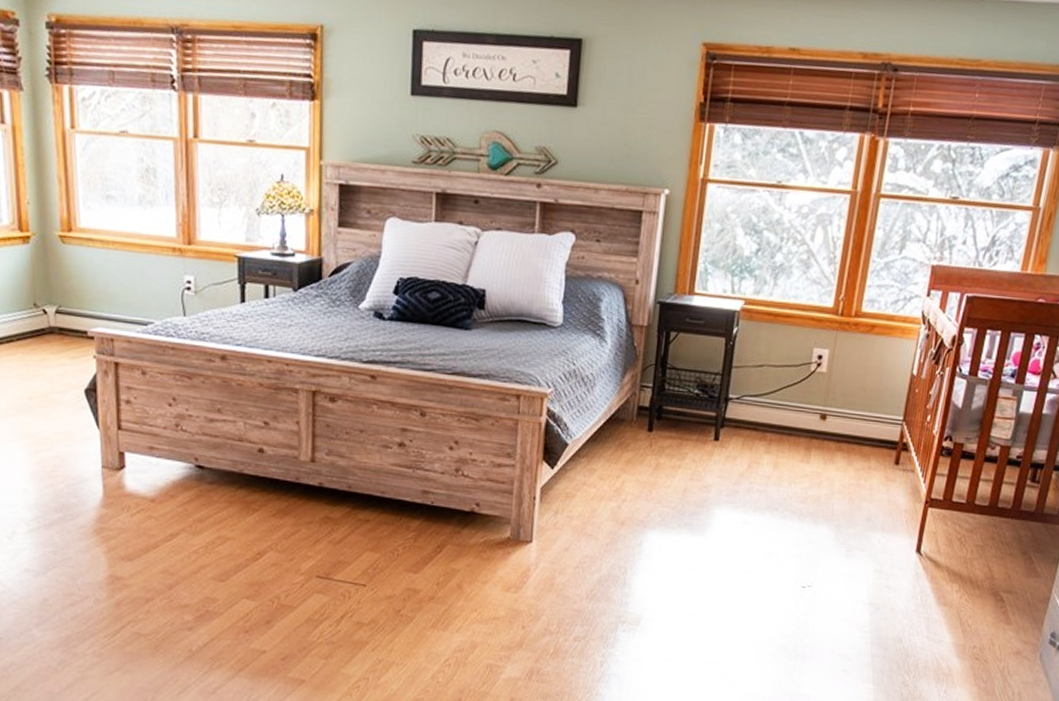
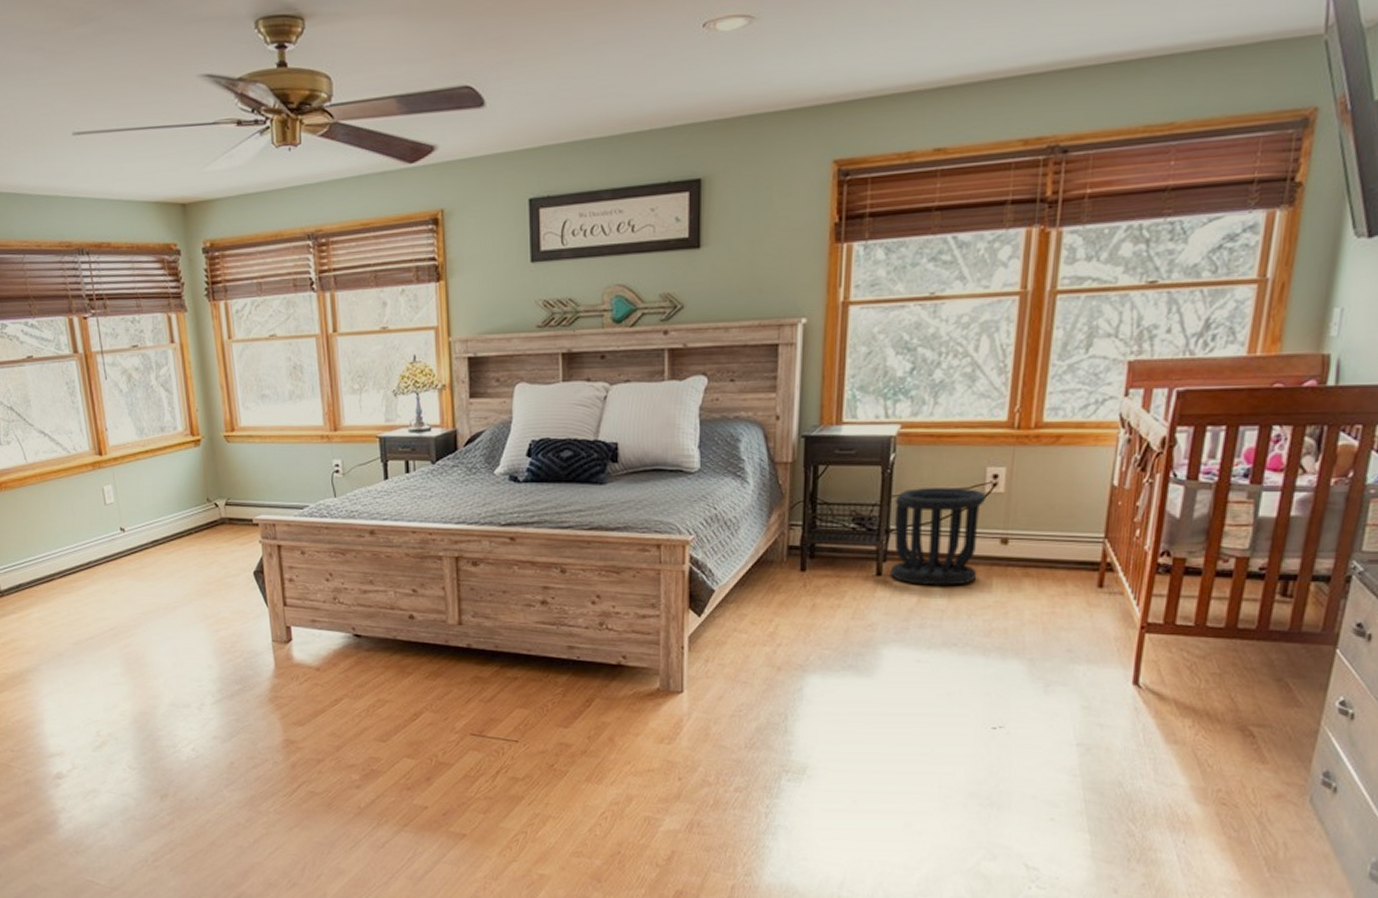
wastebasket: none [726,361,812,455] -> present [890,487,987,586]

